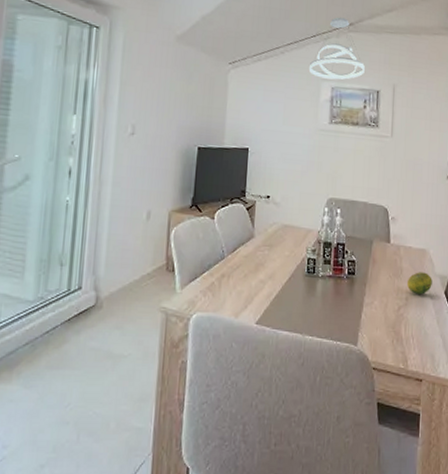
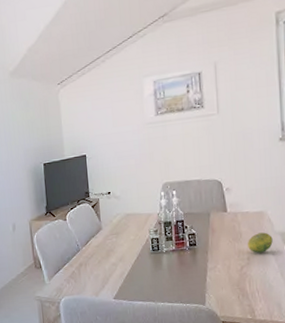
pendant light: present [309,17,365,80] -> none [130,10,184,75]

